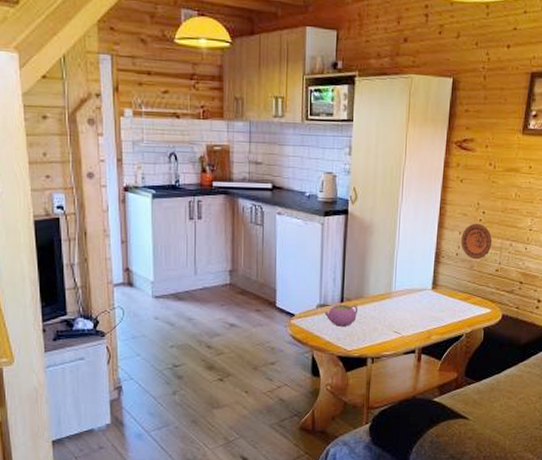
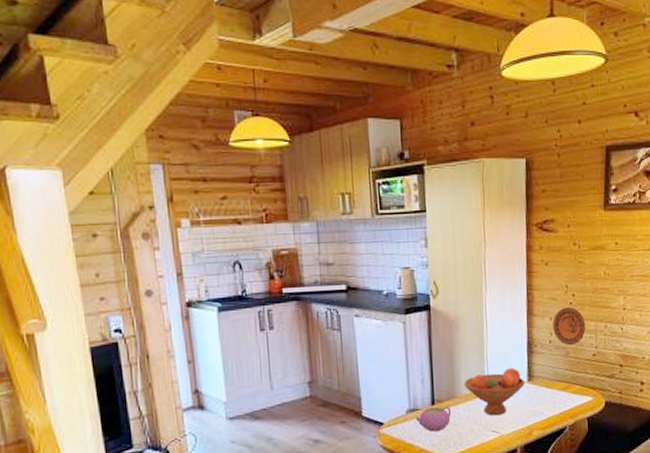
fruit bowl: none [372,275,429,318] -> present [464,368,525,416]

